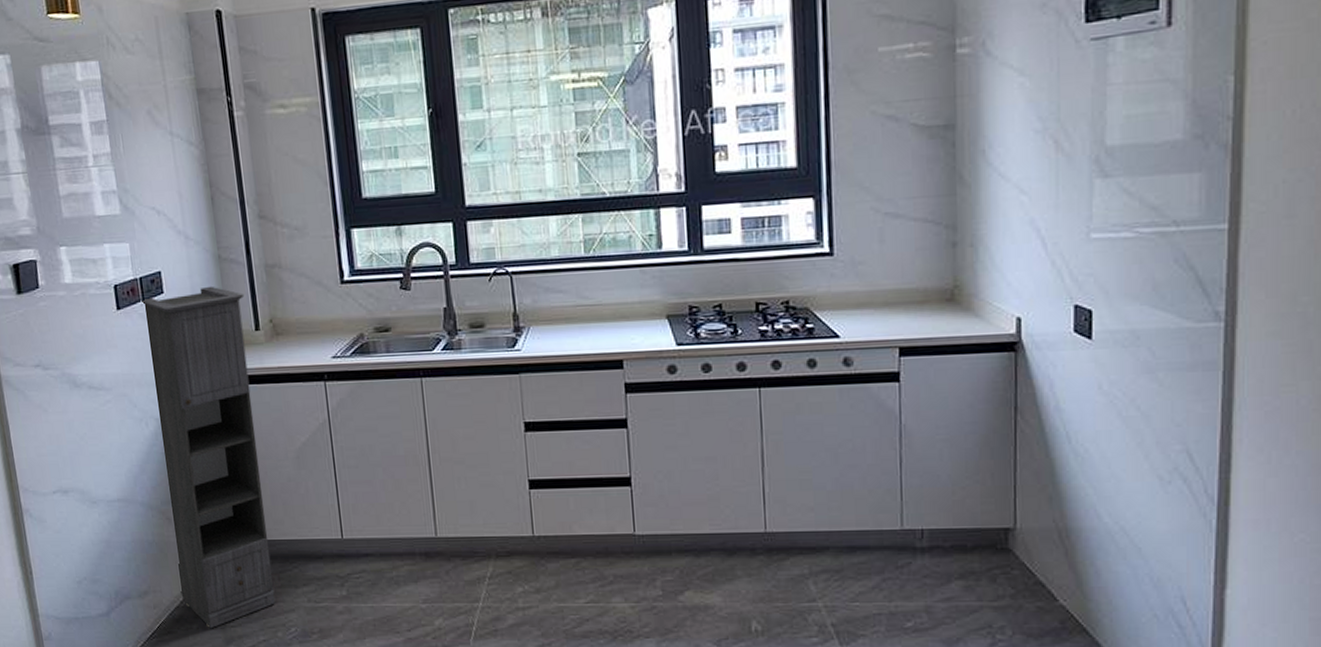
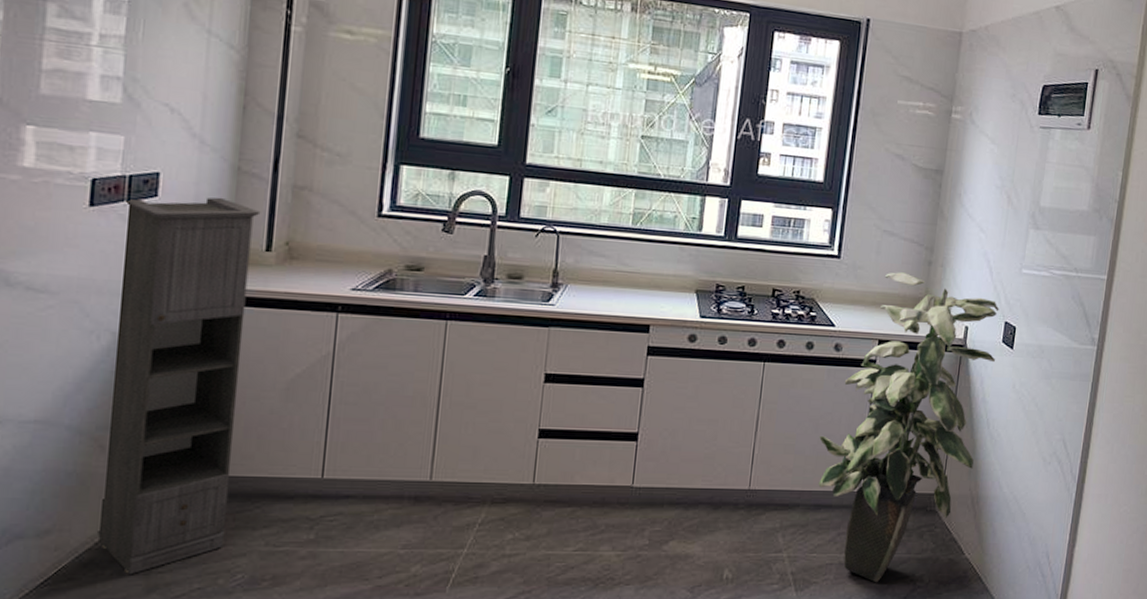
indoor plant: none [841,261,1066,636] -> present [818,272,999,583]

